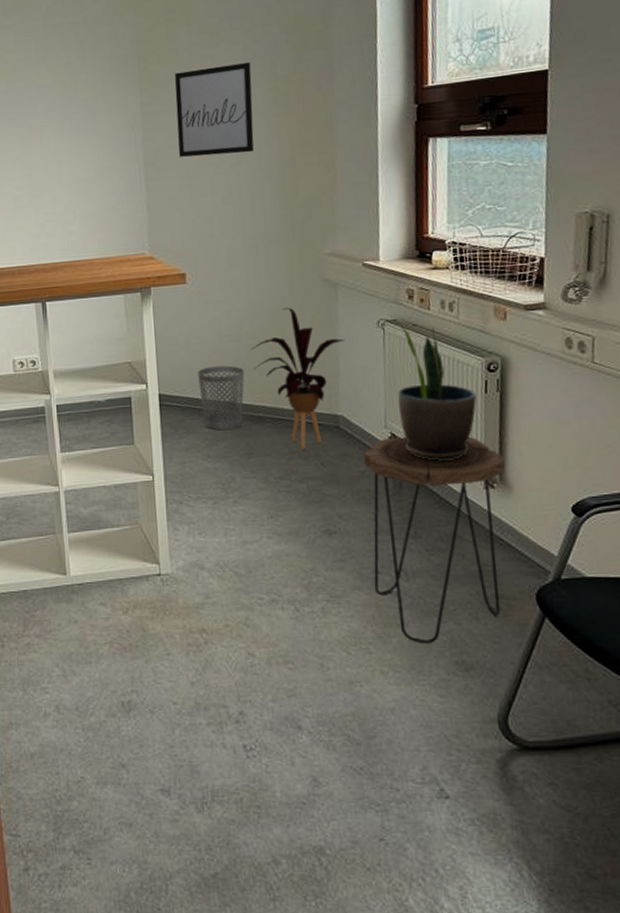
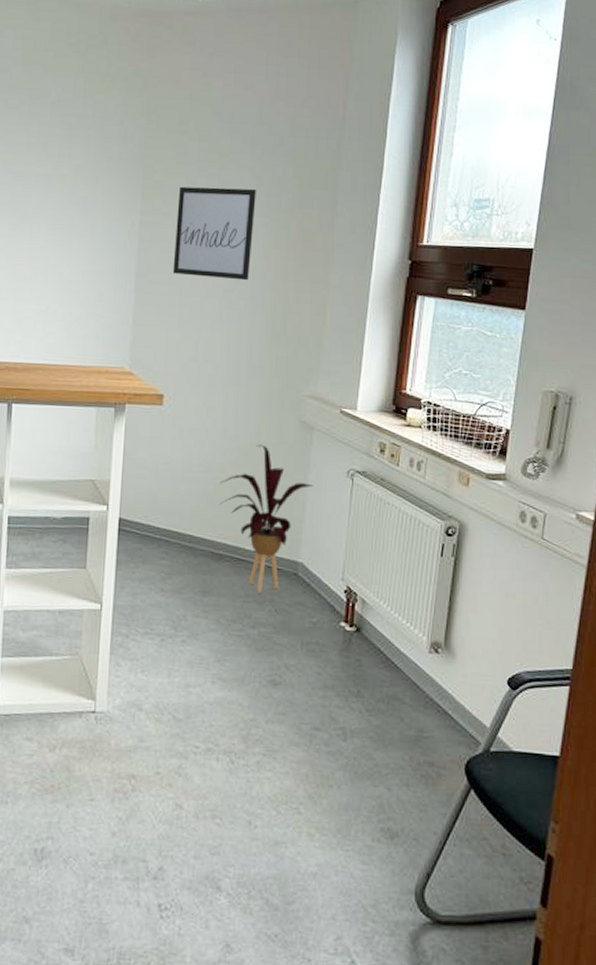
wastebasket: present [198,365,245,431] -> none [161,495,211,565]
side table: present [363,437,505,644] -> none [311,591,451,808]
potted plant: present [398,327,477,461] -> none [357,480,433,620]

